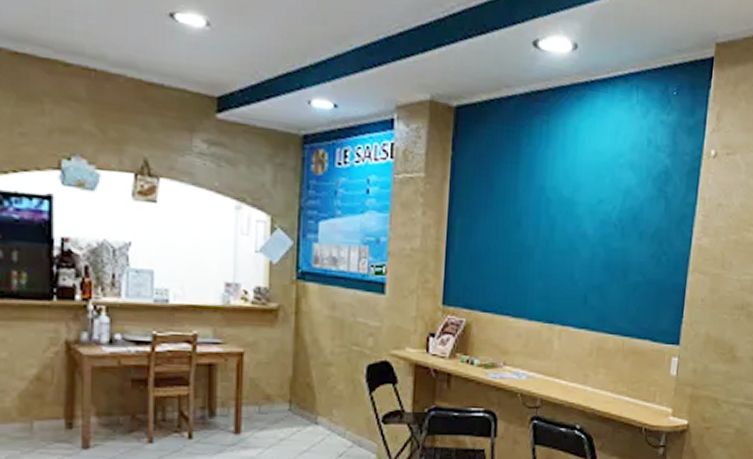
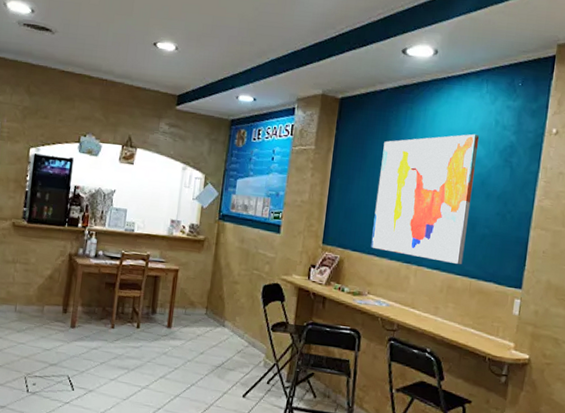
wall art: none [504,156,630,320] -> present [371,134,480,264]

